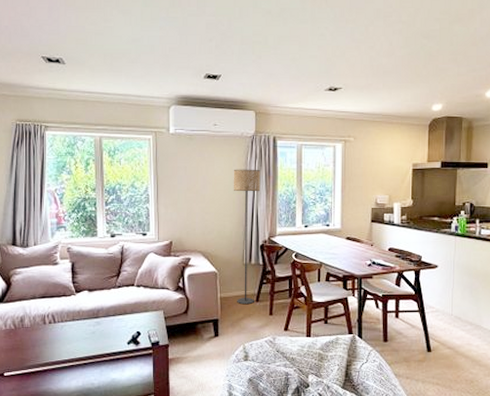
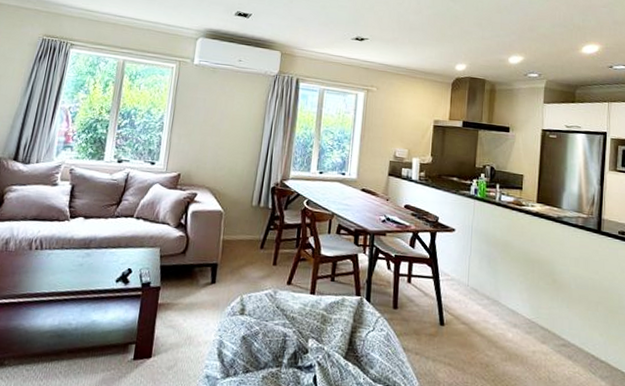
floor lamp: present [233,169,261,305] -> none [240,106,280,251]

